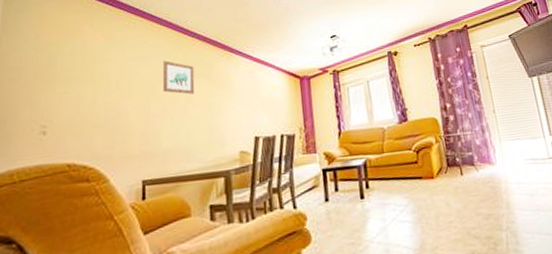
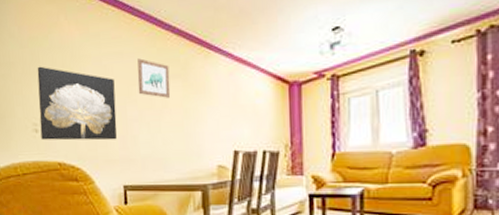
wall art: none [49,69,139,143] -> present [37,66,117,141]

